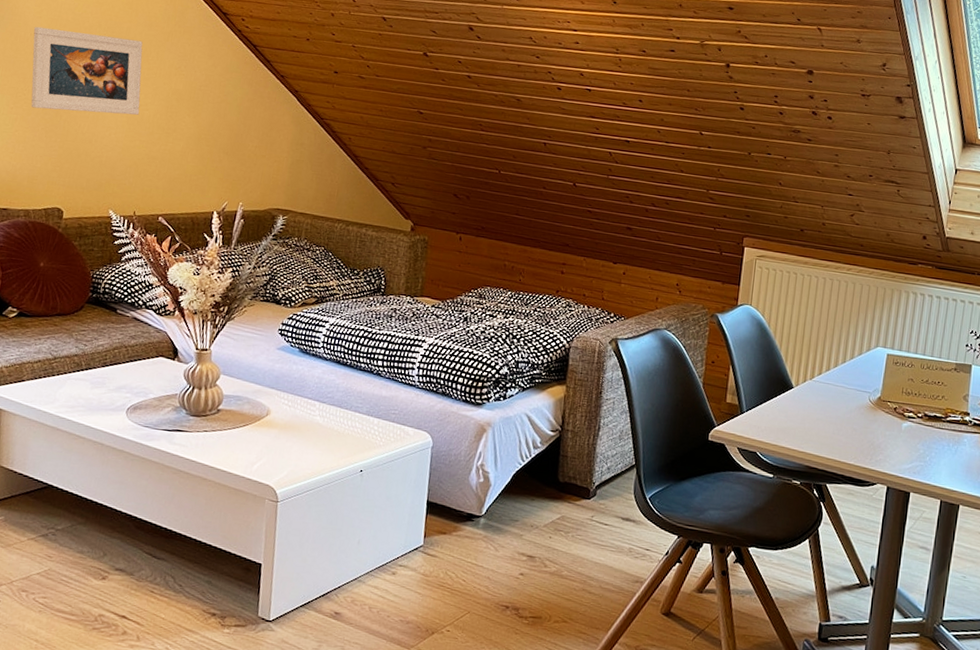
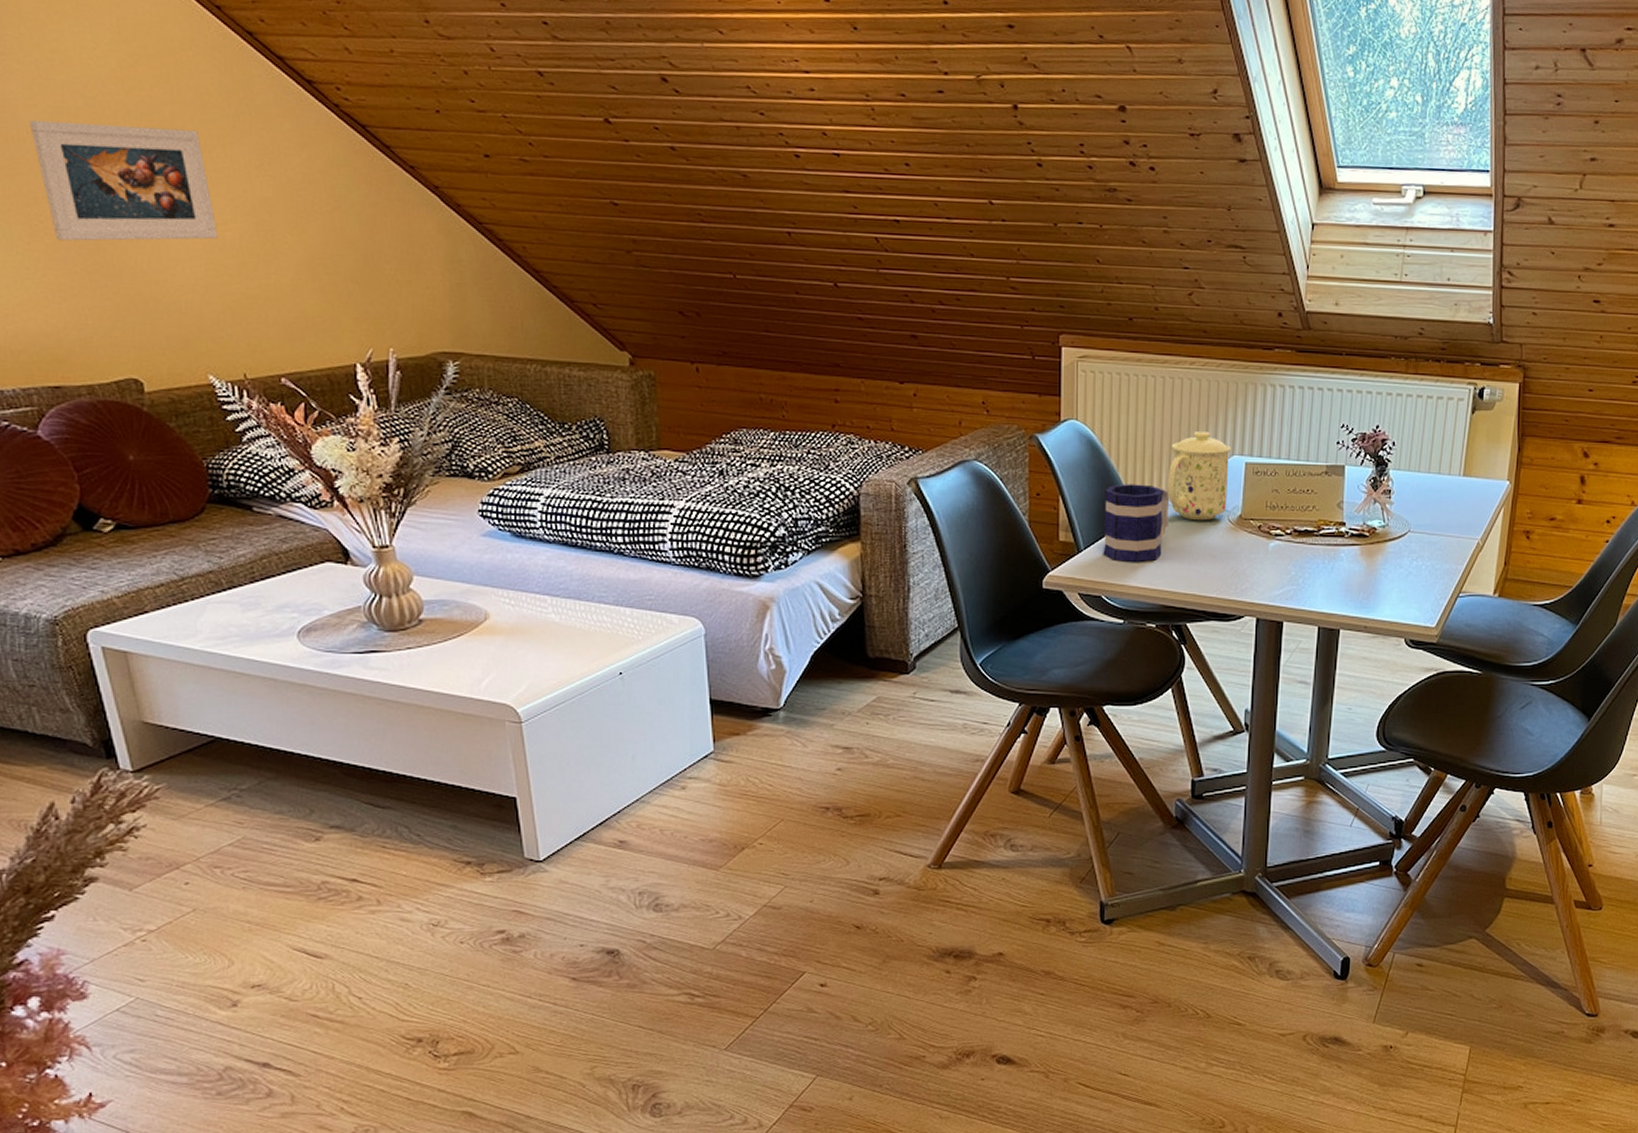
mug: none [761,361,822,428] -> present [1103,484,1170,562]
mug: none [819,323,876,399] -> present [1167,430,1231,521]

